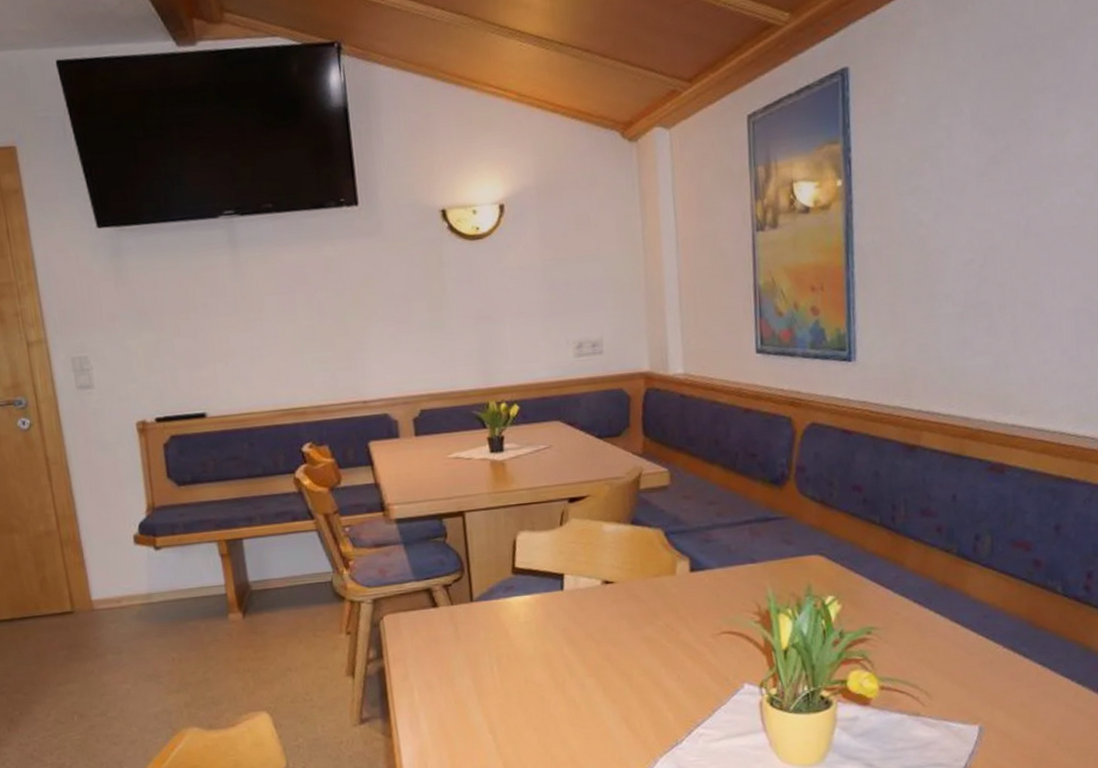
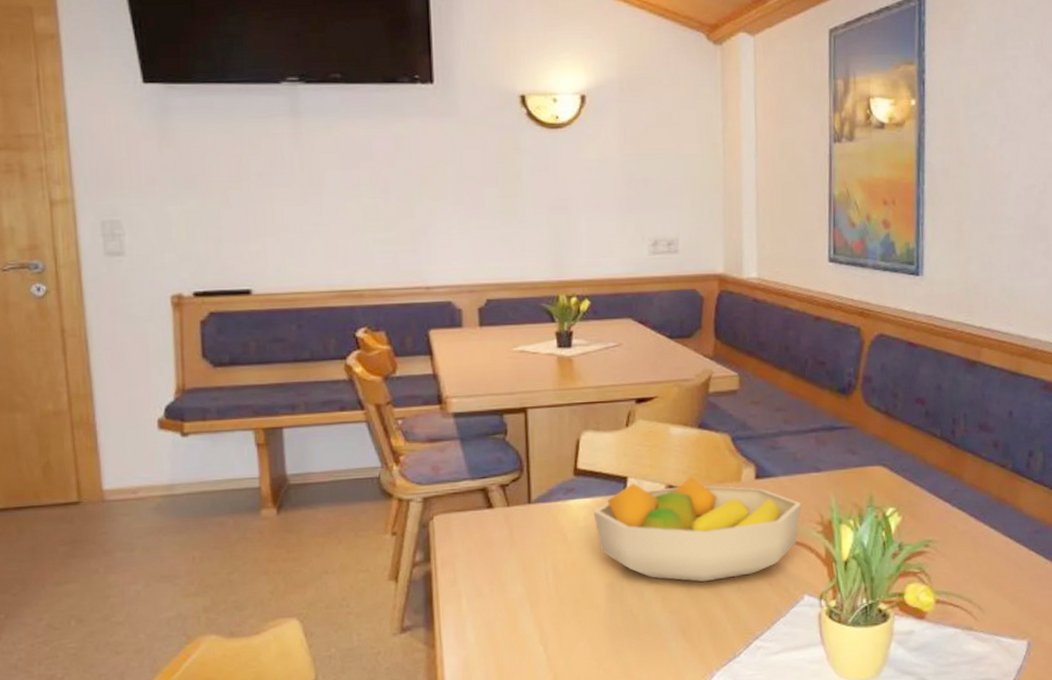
fruit bowl: none [533,571,738,673] -> present [593,476,802,582]

